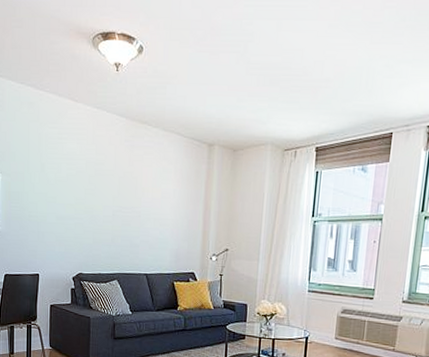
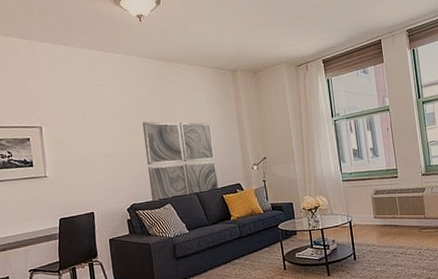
wall art: none [99,187,174,276] -> present [142,121,218,201]

